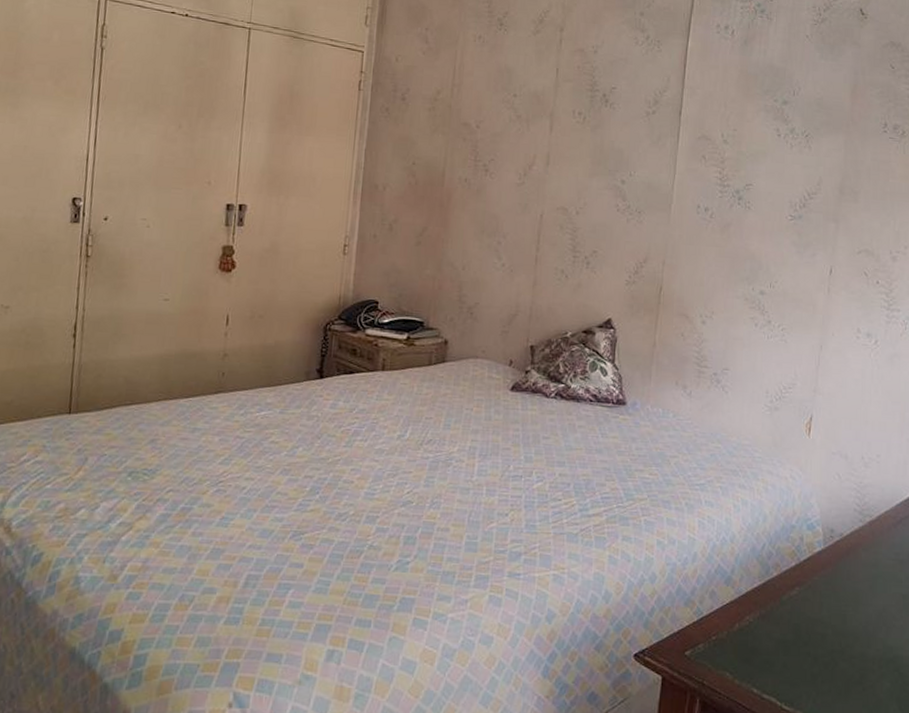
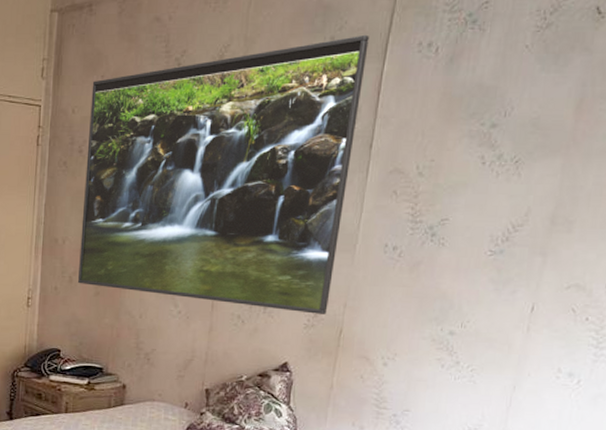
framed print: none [399,13,674,271] -> present [78,34,369,314]

